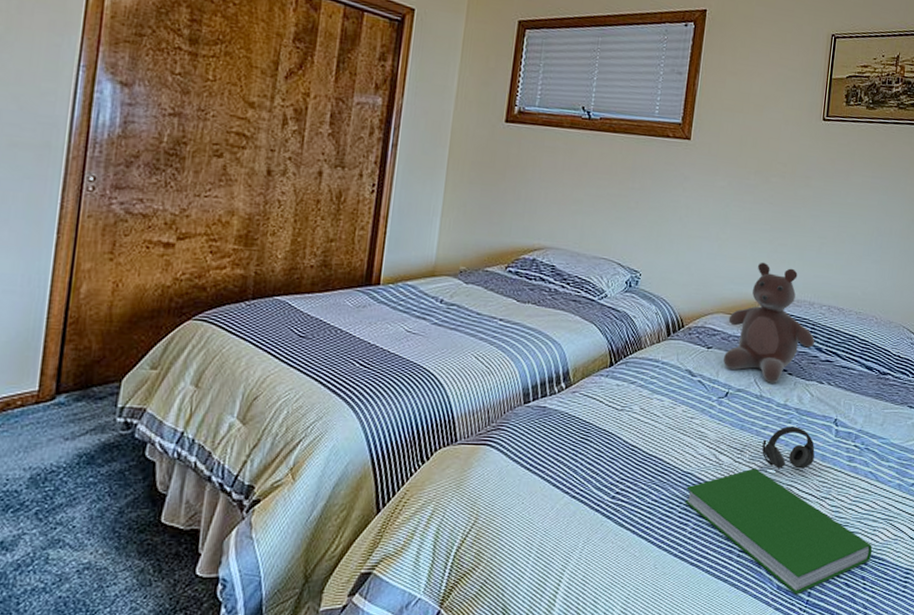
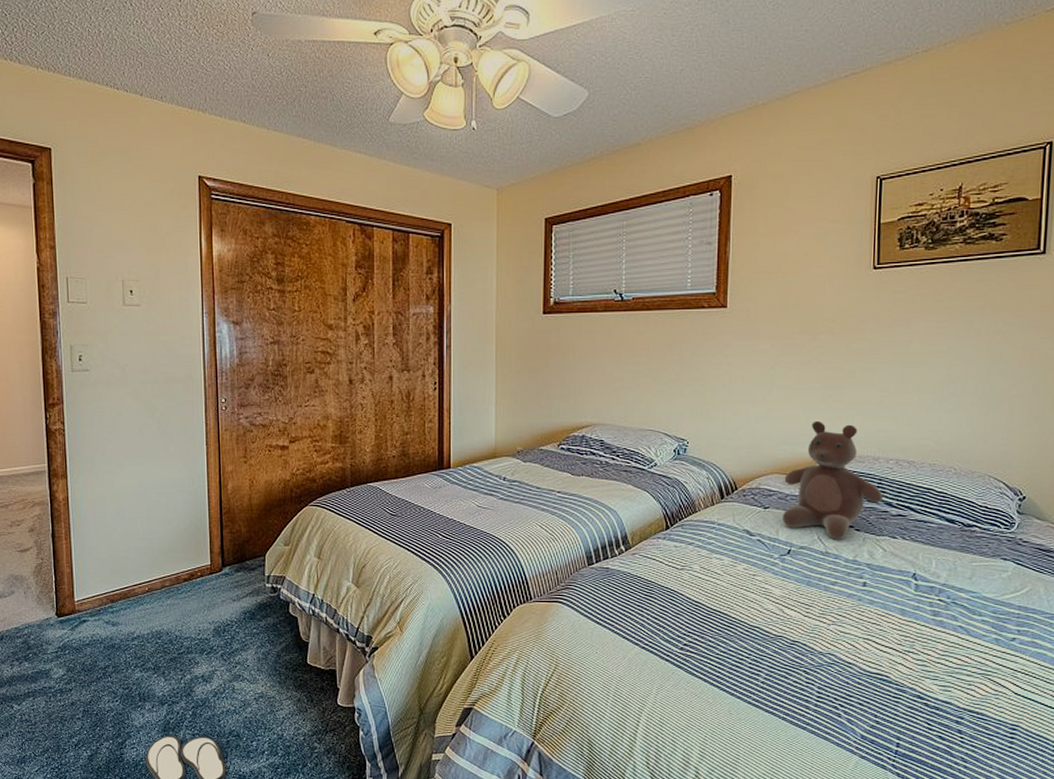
hardcover book: present [685,468,873,595] -> none [754,622,969,745]
headphones: present [714,426,815,473] -> none [780,581,893,627]

